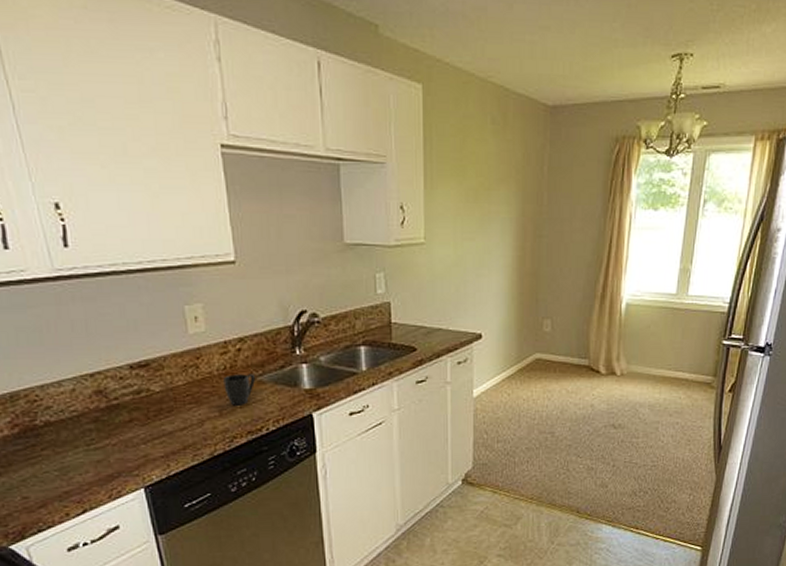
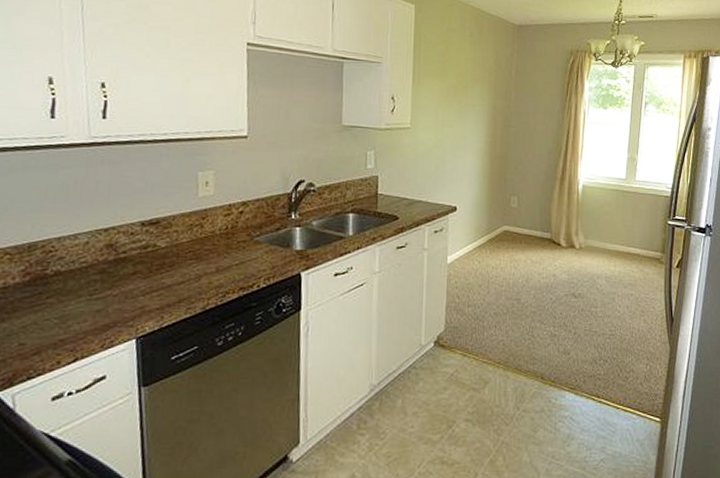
mug: present [223,374,255,406] -> none [223,234,252,263]

